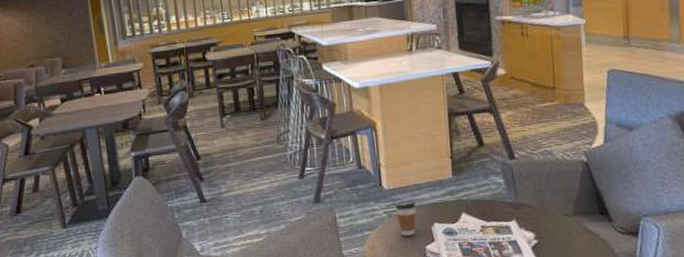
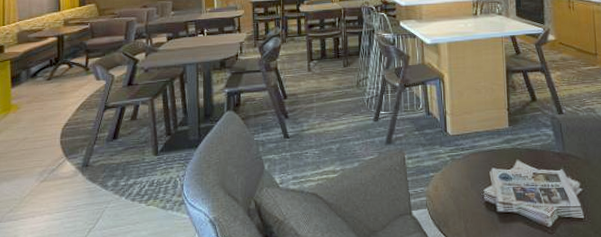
coffee cup: present [395,200,417,236] -> none [458,146,477,179]

